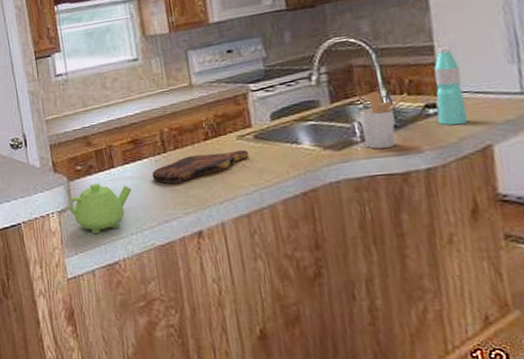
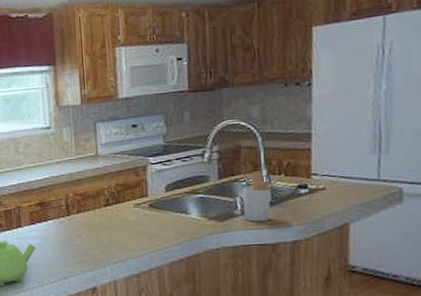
cutting board: present [152,150,249,184] -> none [55,217,144,244]
water bottle: present [433,46,469,125] -> none [307,135,332,205]

